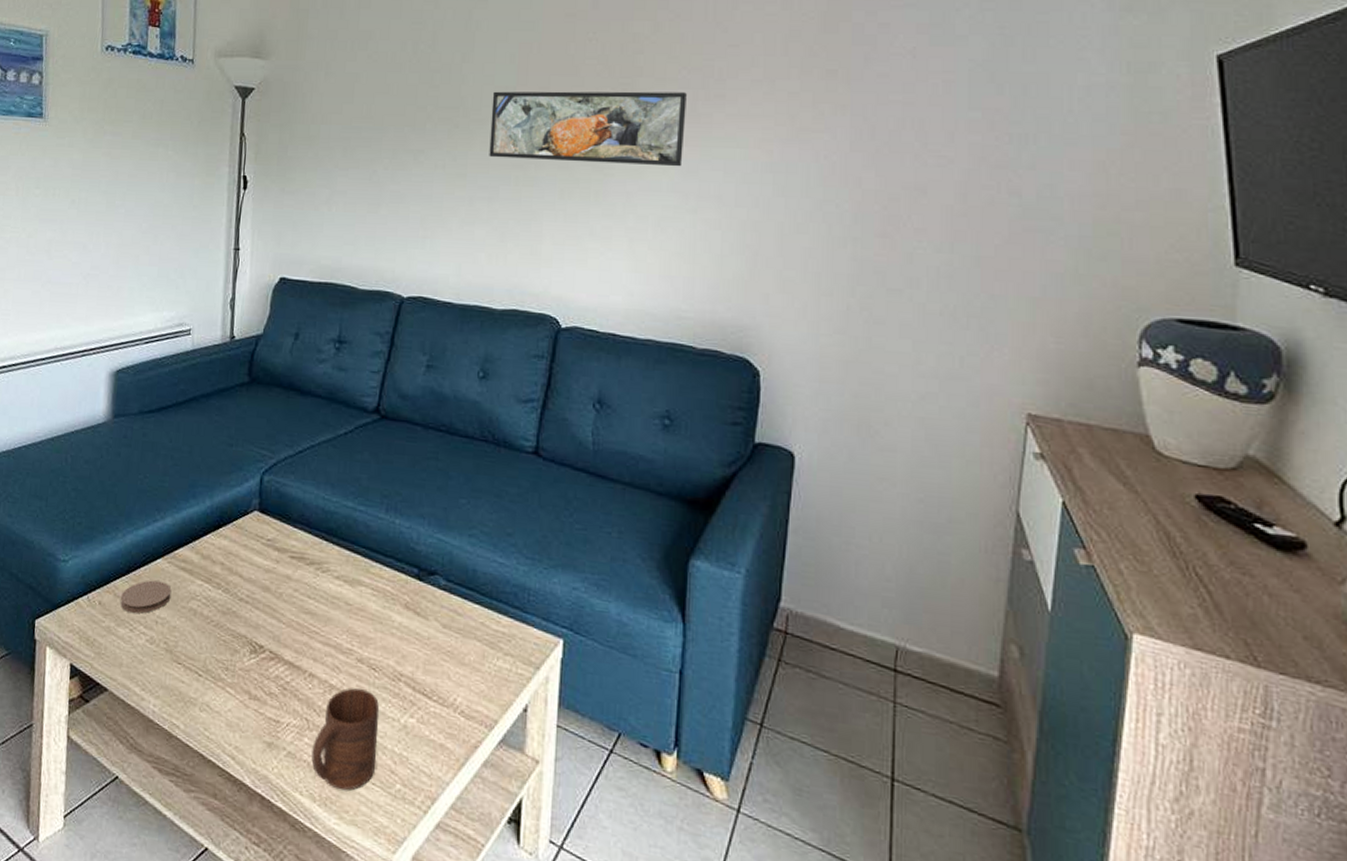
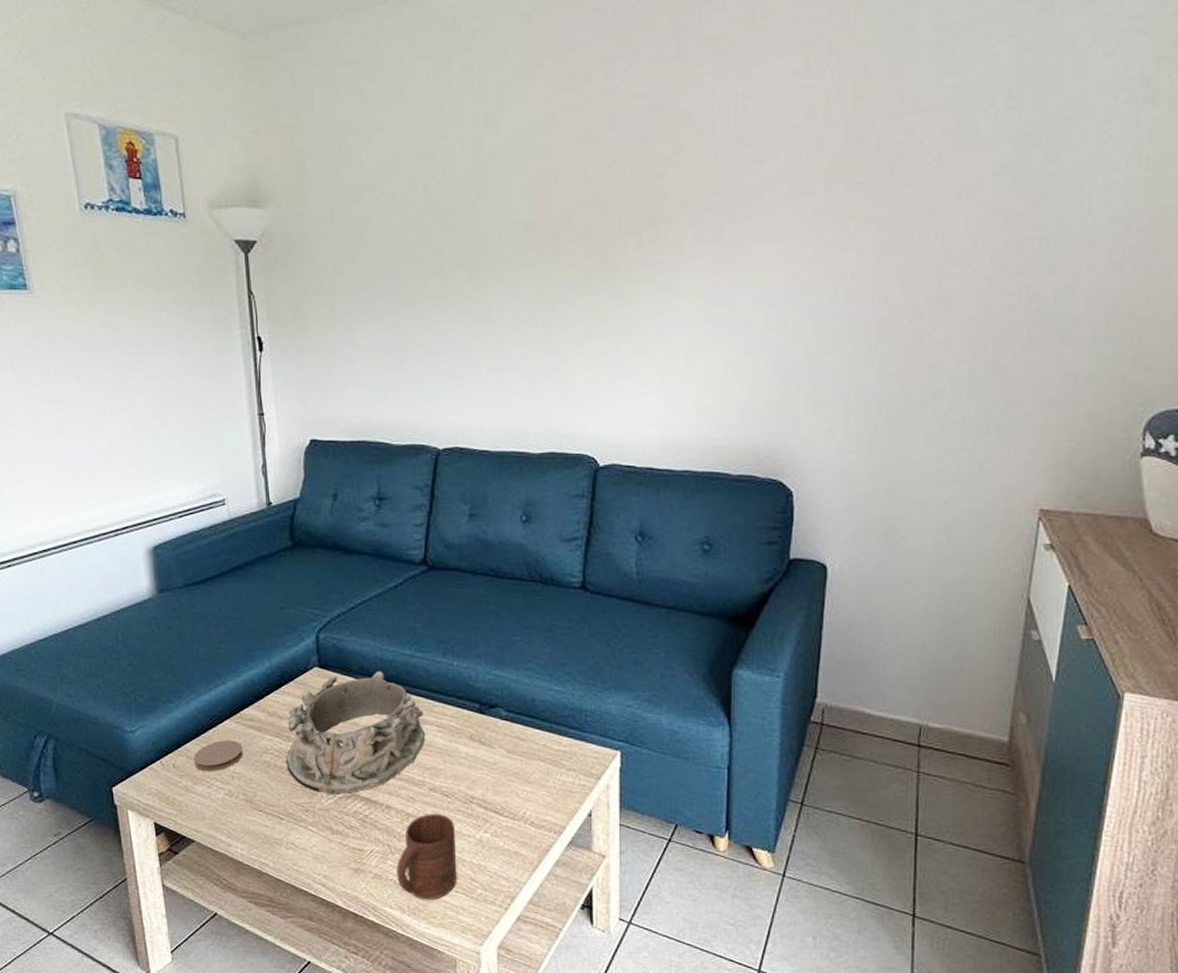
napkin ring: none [212,521,359,654] -> present [286,670,426,793]
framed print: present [489,91,687,167] -> none [511,216,712,299]

